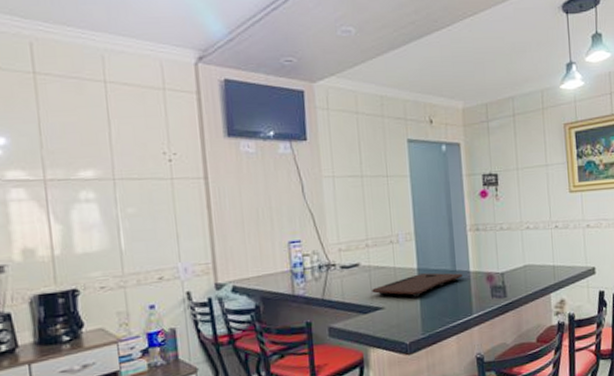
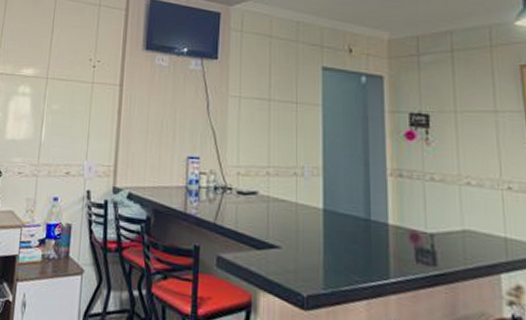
cutting board: present [372,273,462,297] -> none [269,215,378,242]

